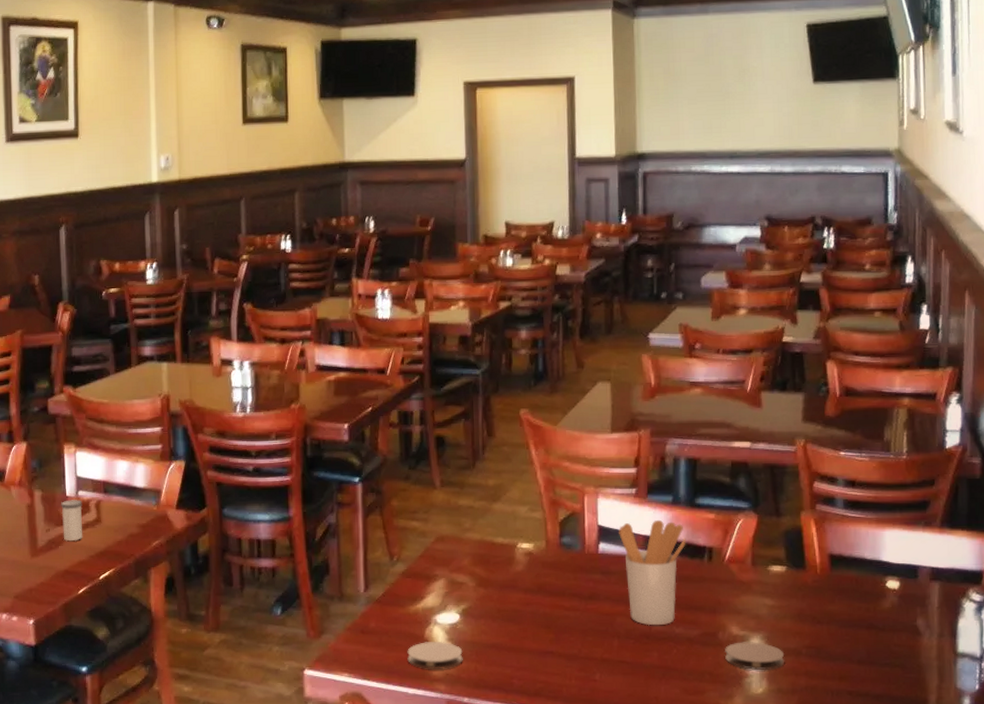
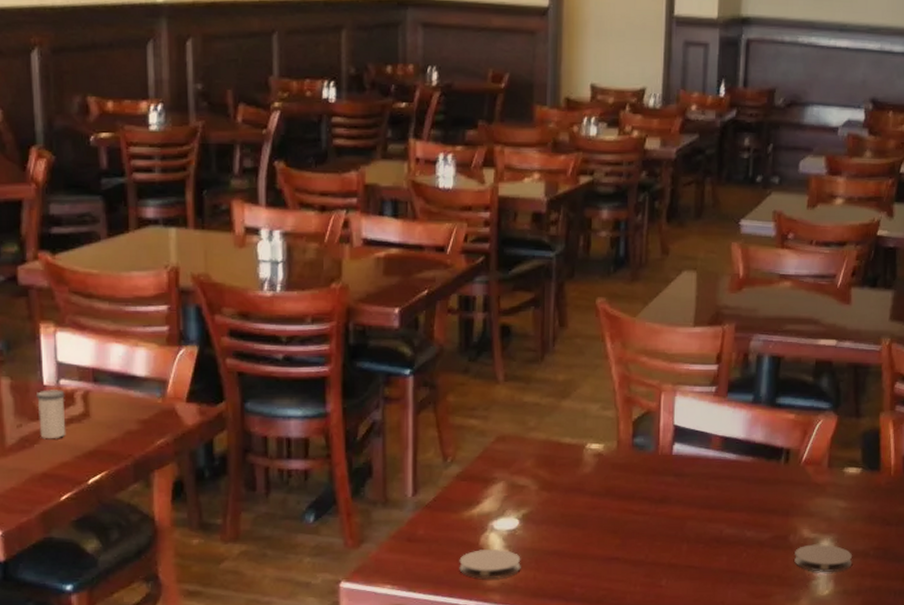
utensil holder: present [619,519,686,626] -> none [695,419,764,530]

